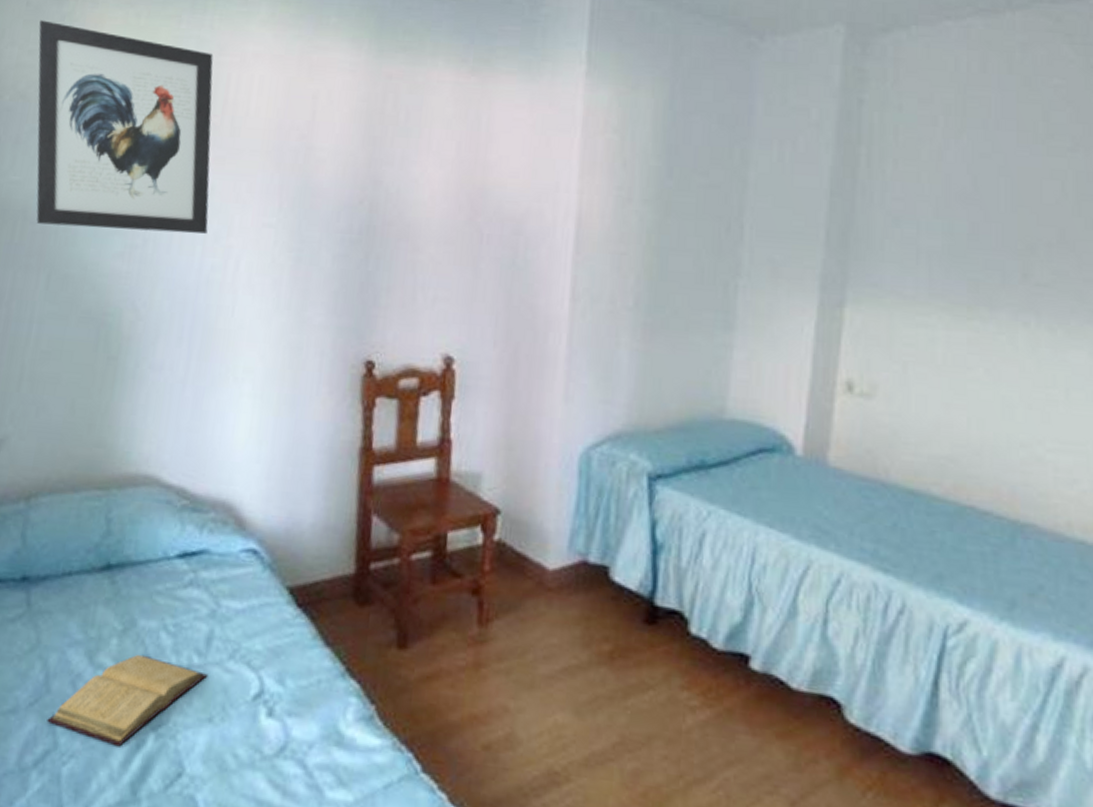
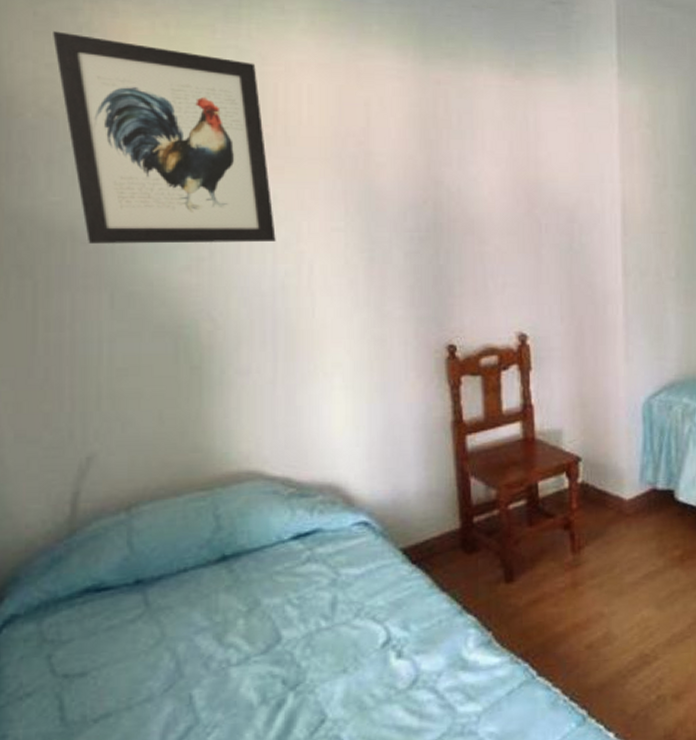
book: present [47,654,207,747] -> none [184,628,336,710]

